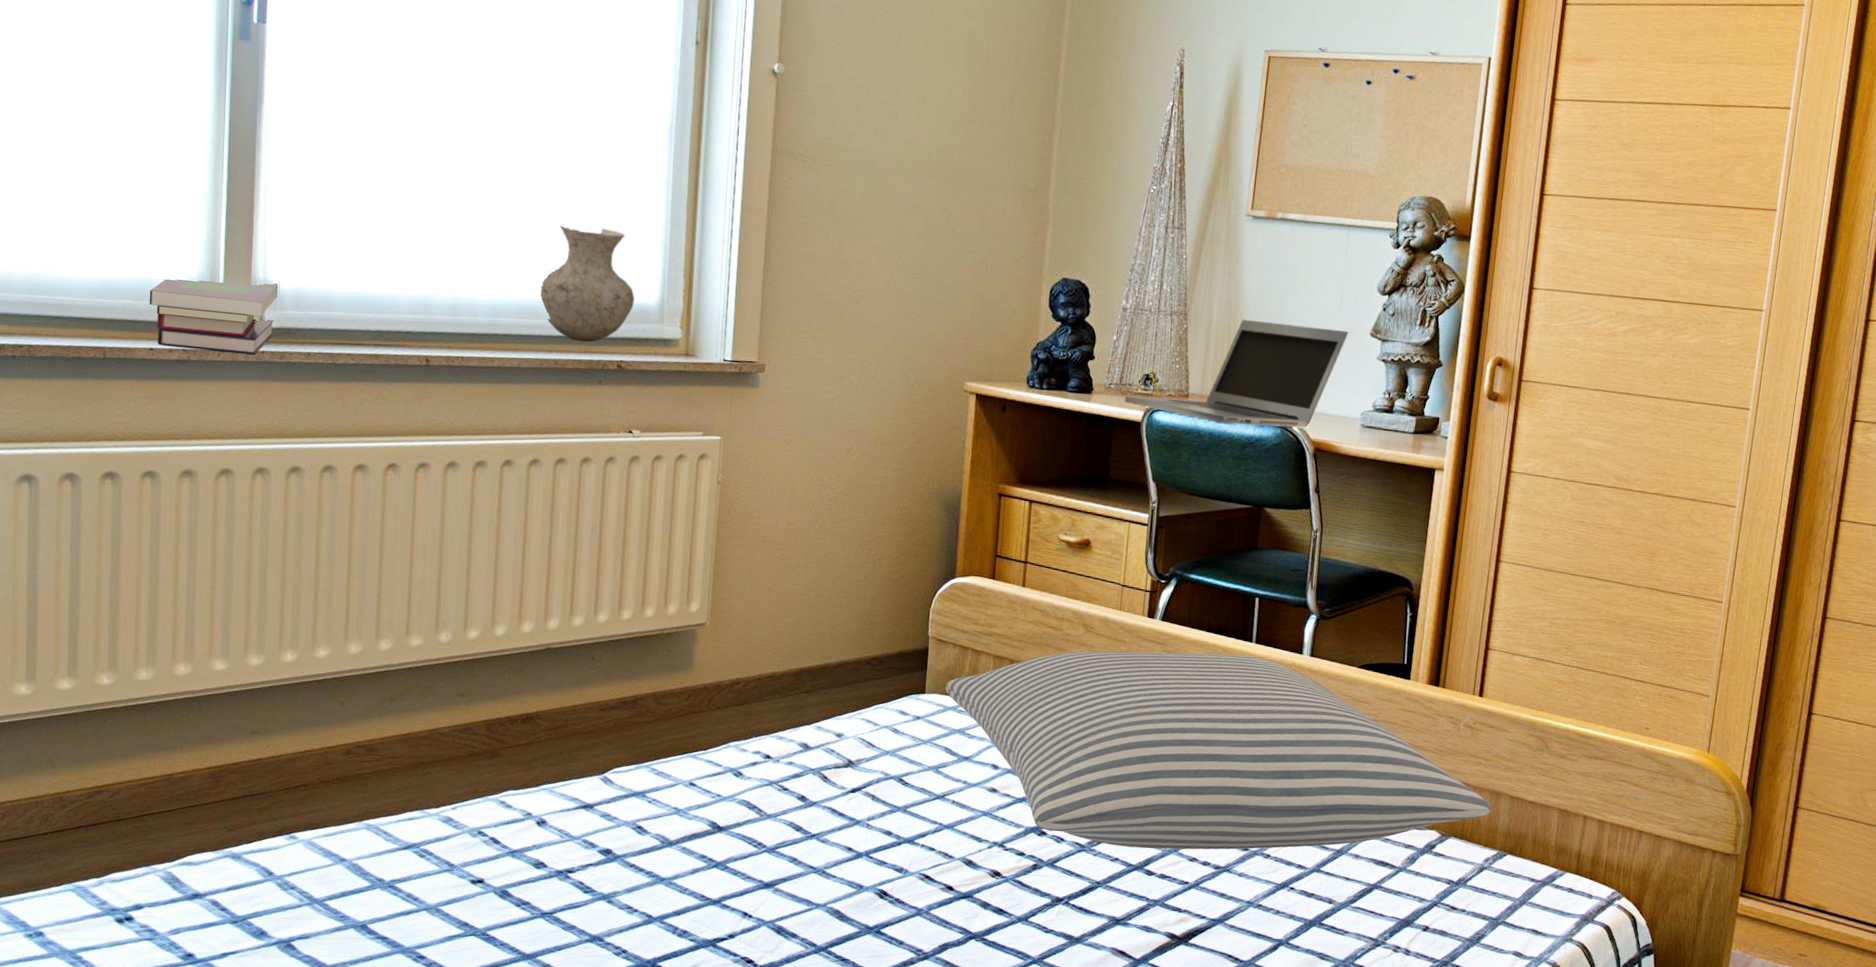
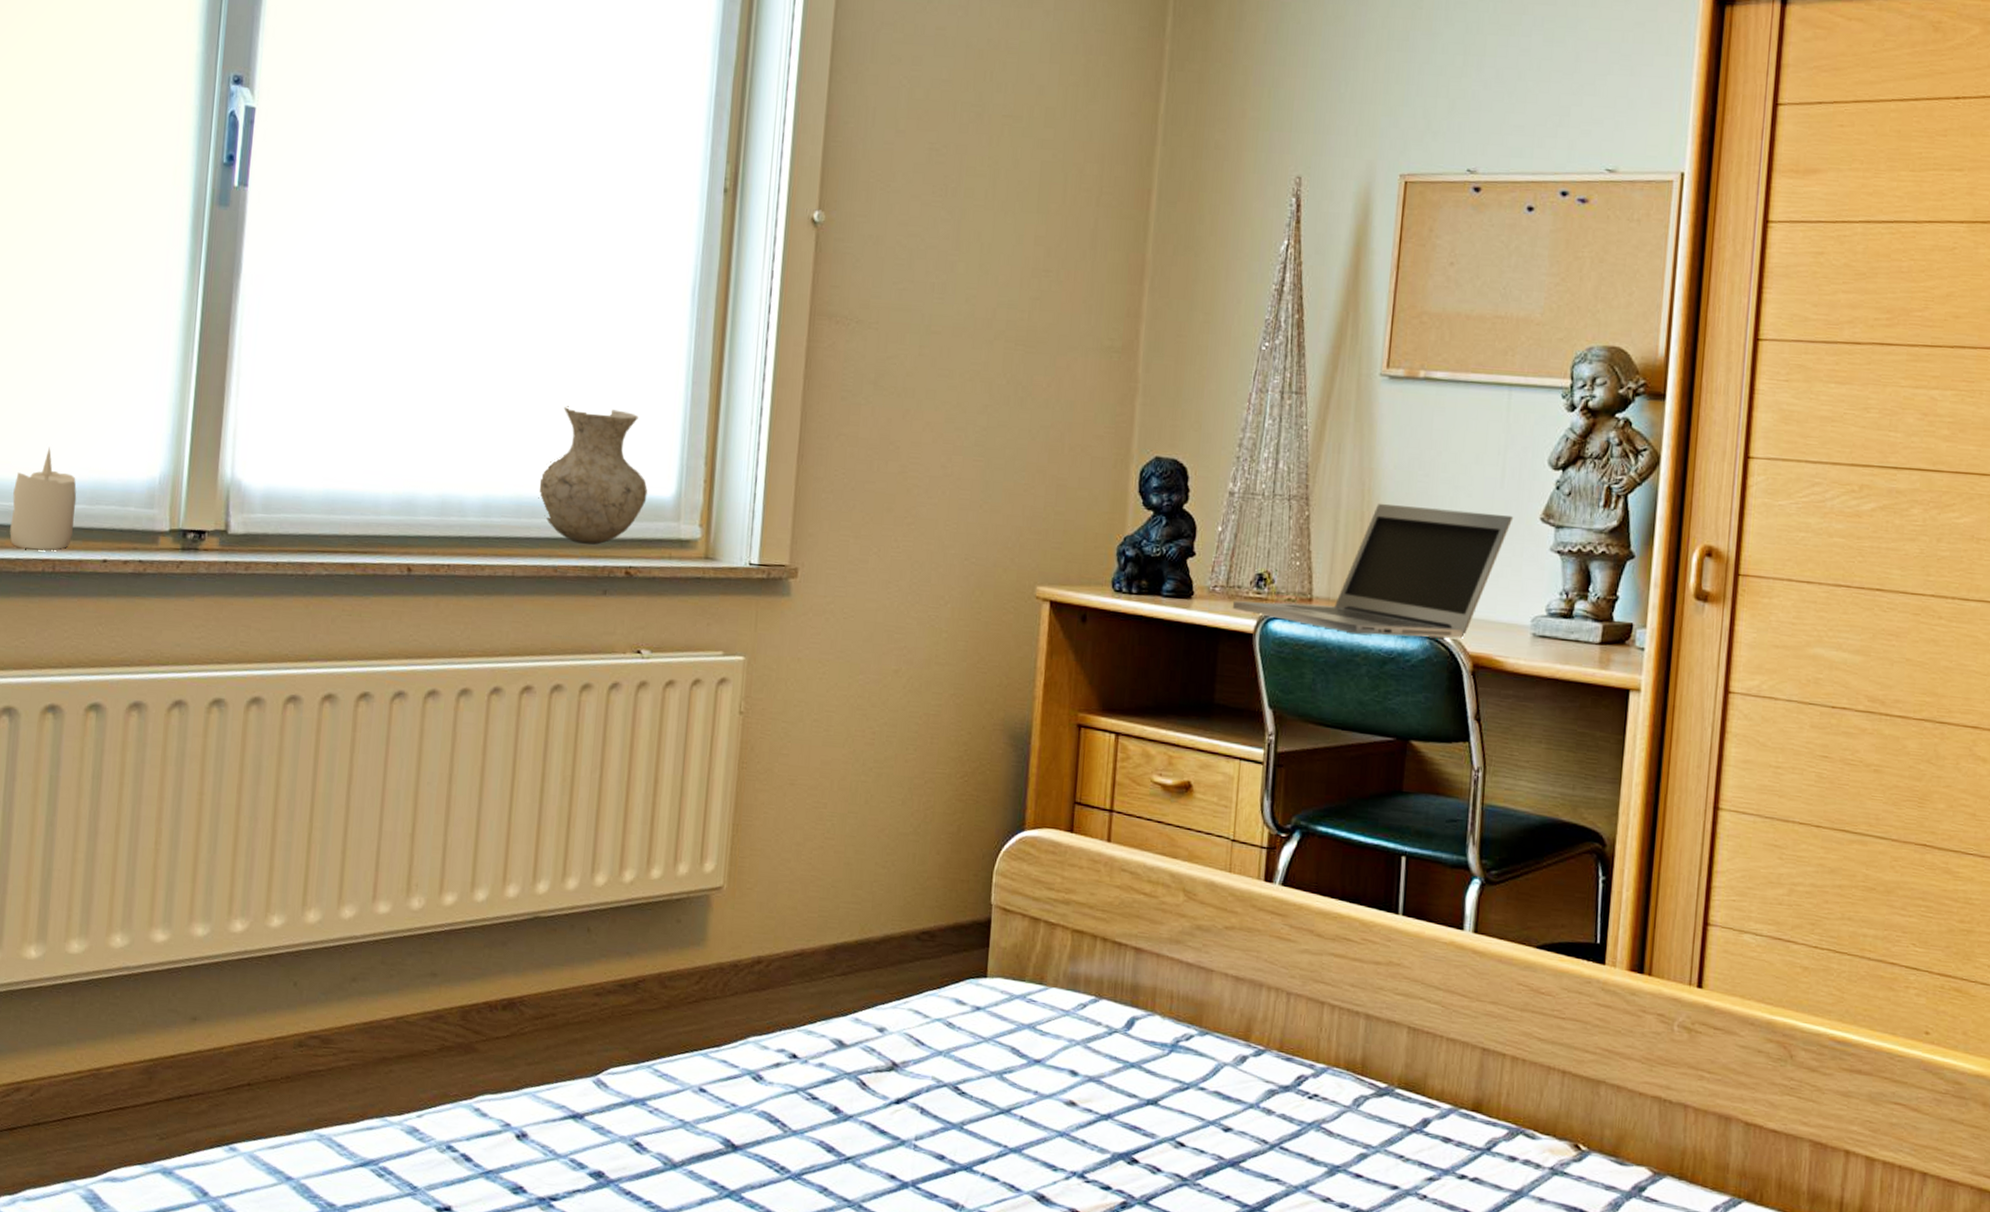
candle: none [62,249,122,340] -> present [10,447,77,551]
books: present [149,279,280,355] -> none [105,480,249,566]
pillow: present [945,651,1491,850] -> none [1011,924,1719,1188]

